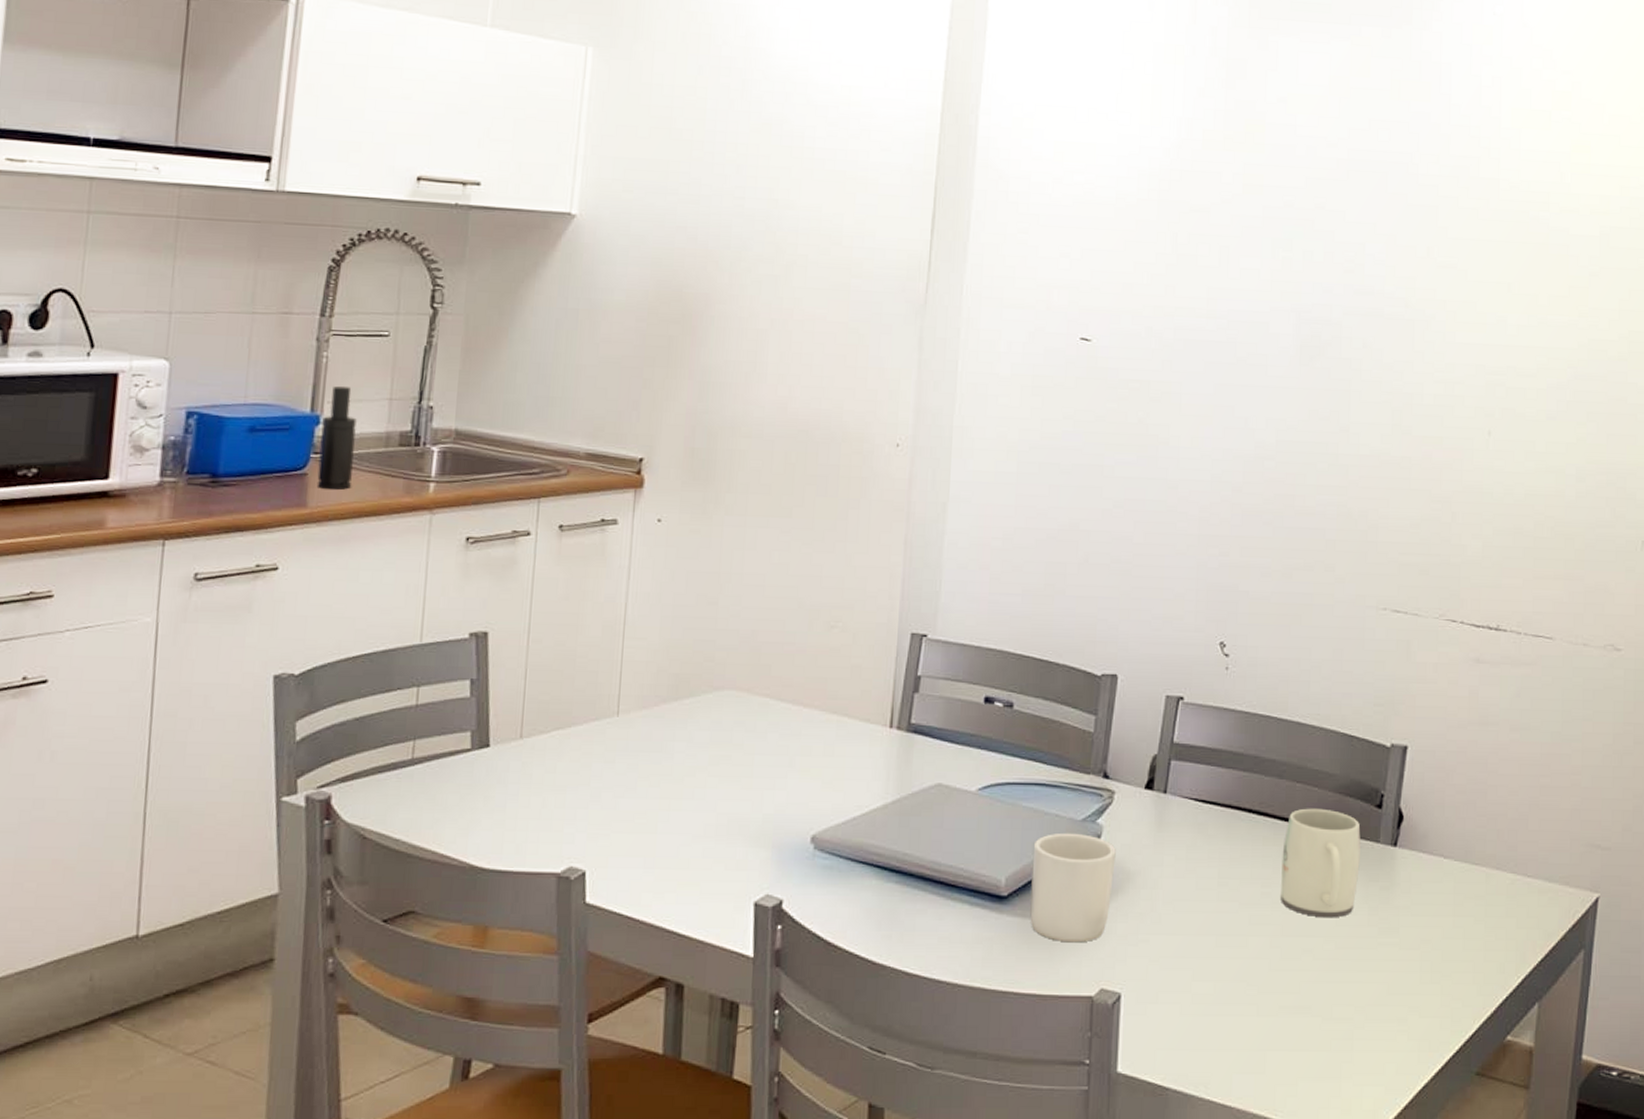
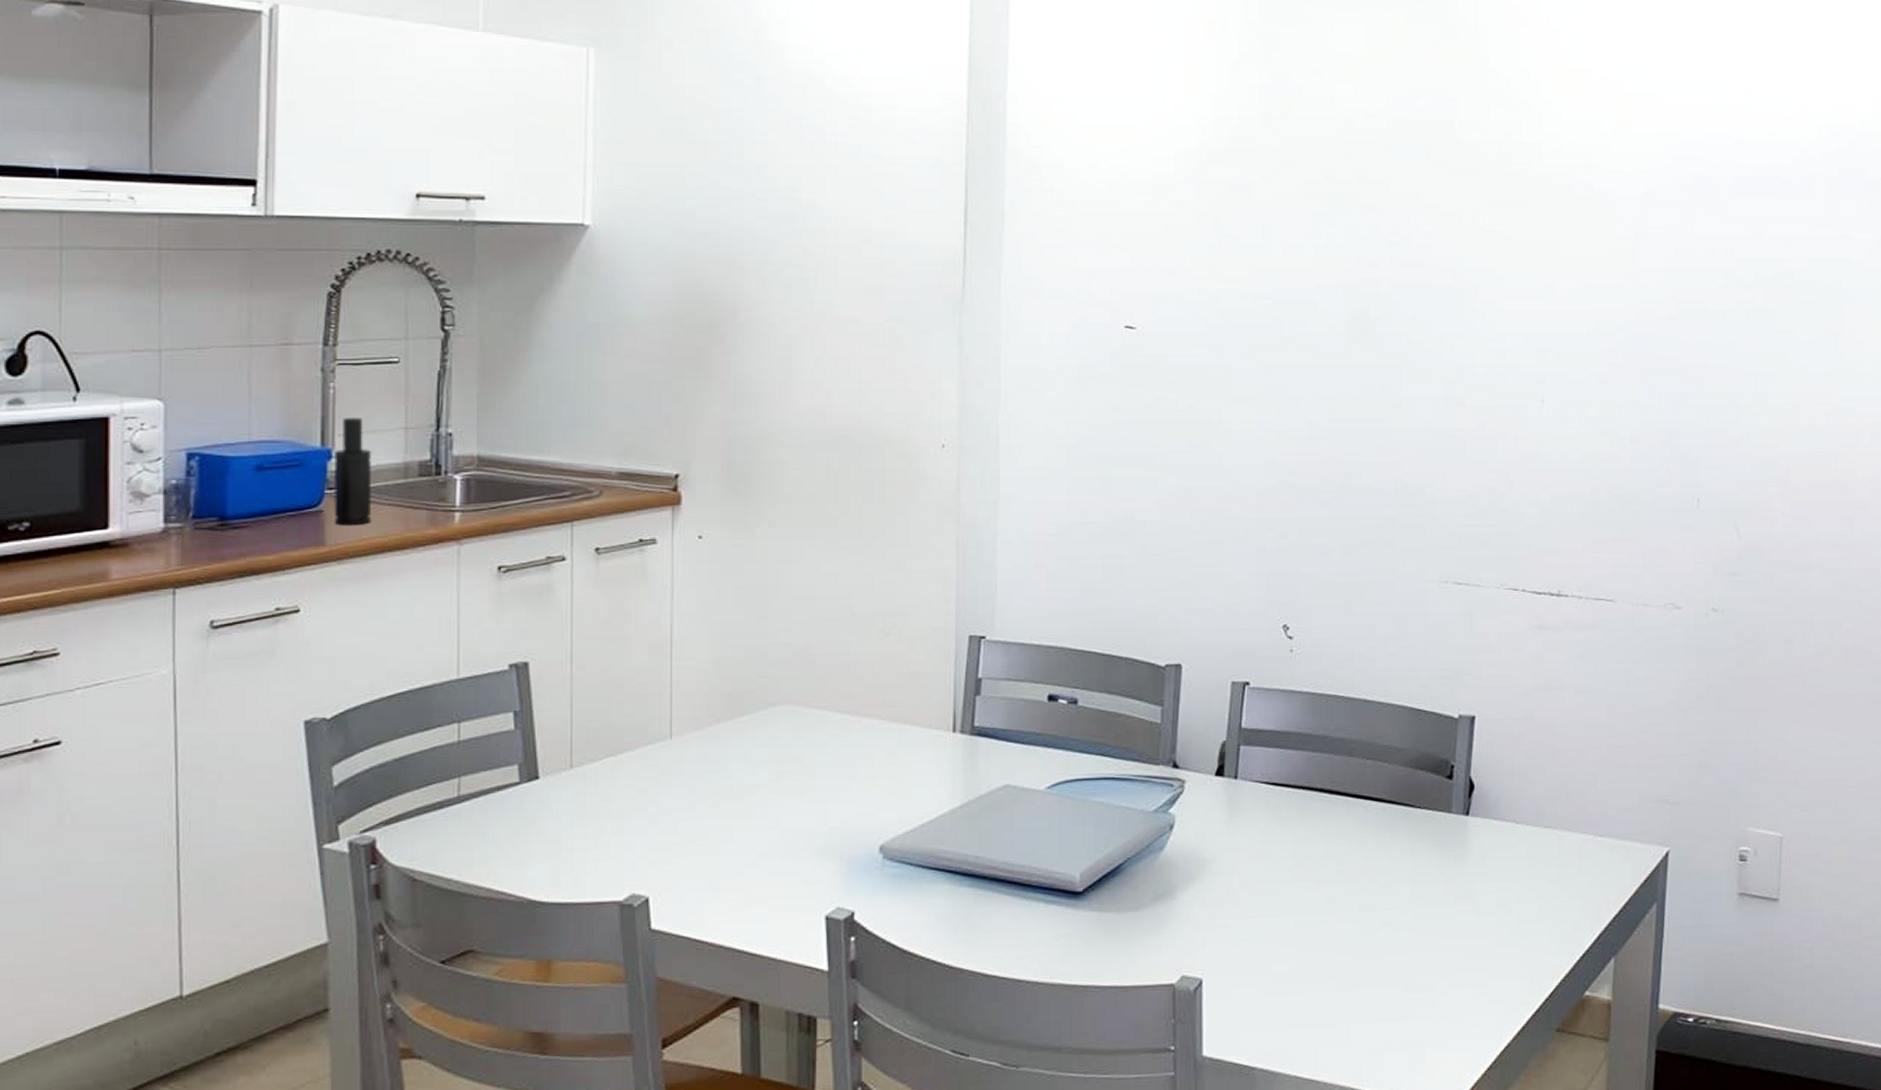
mug: present [1030,832,1116,943] -> none [1106,824,1190,933]
mug: present [1281,808,1361,918] -> none [1356,783,1433,890]

